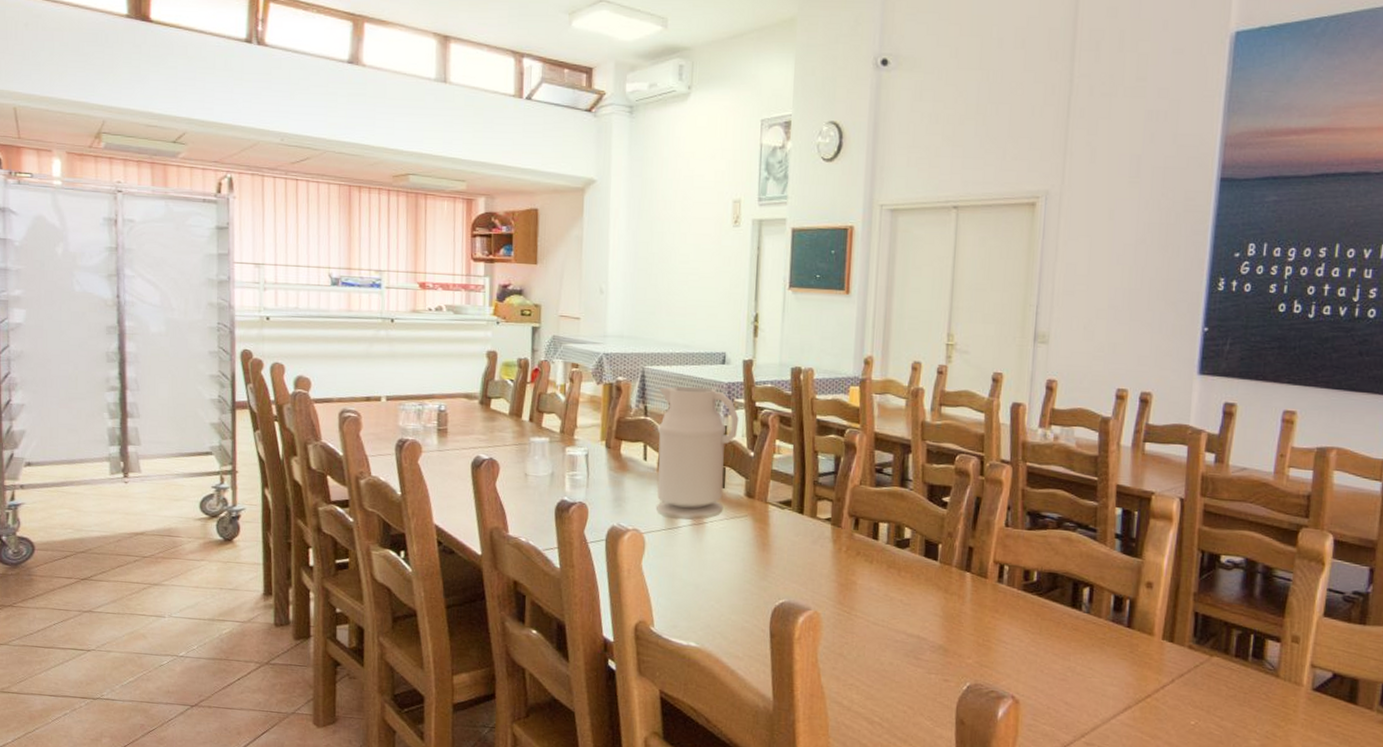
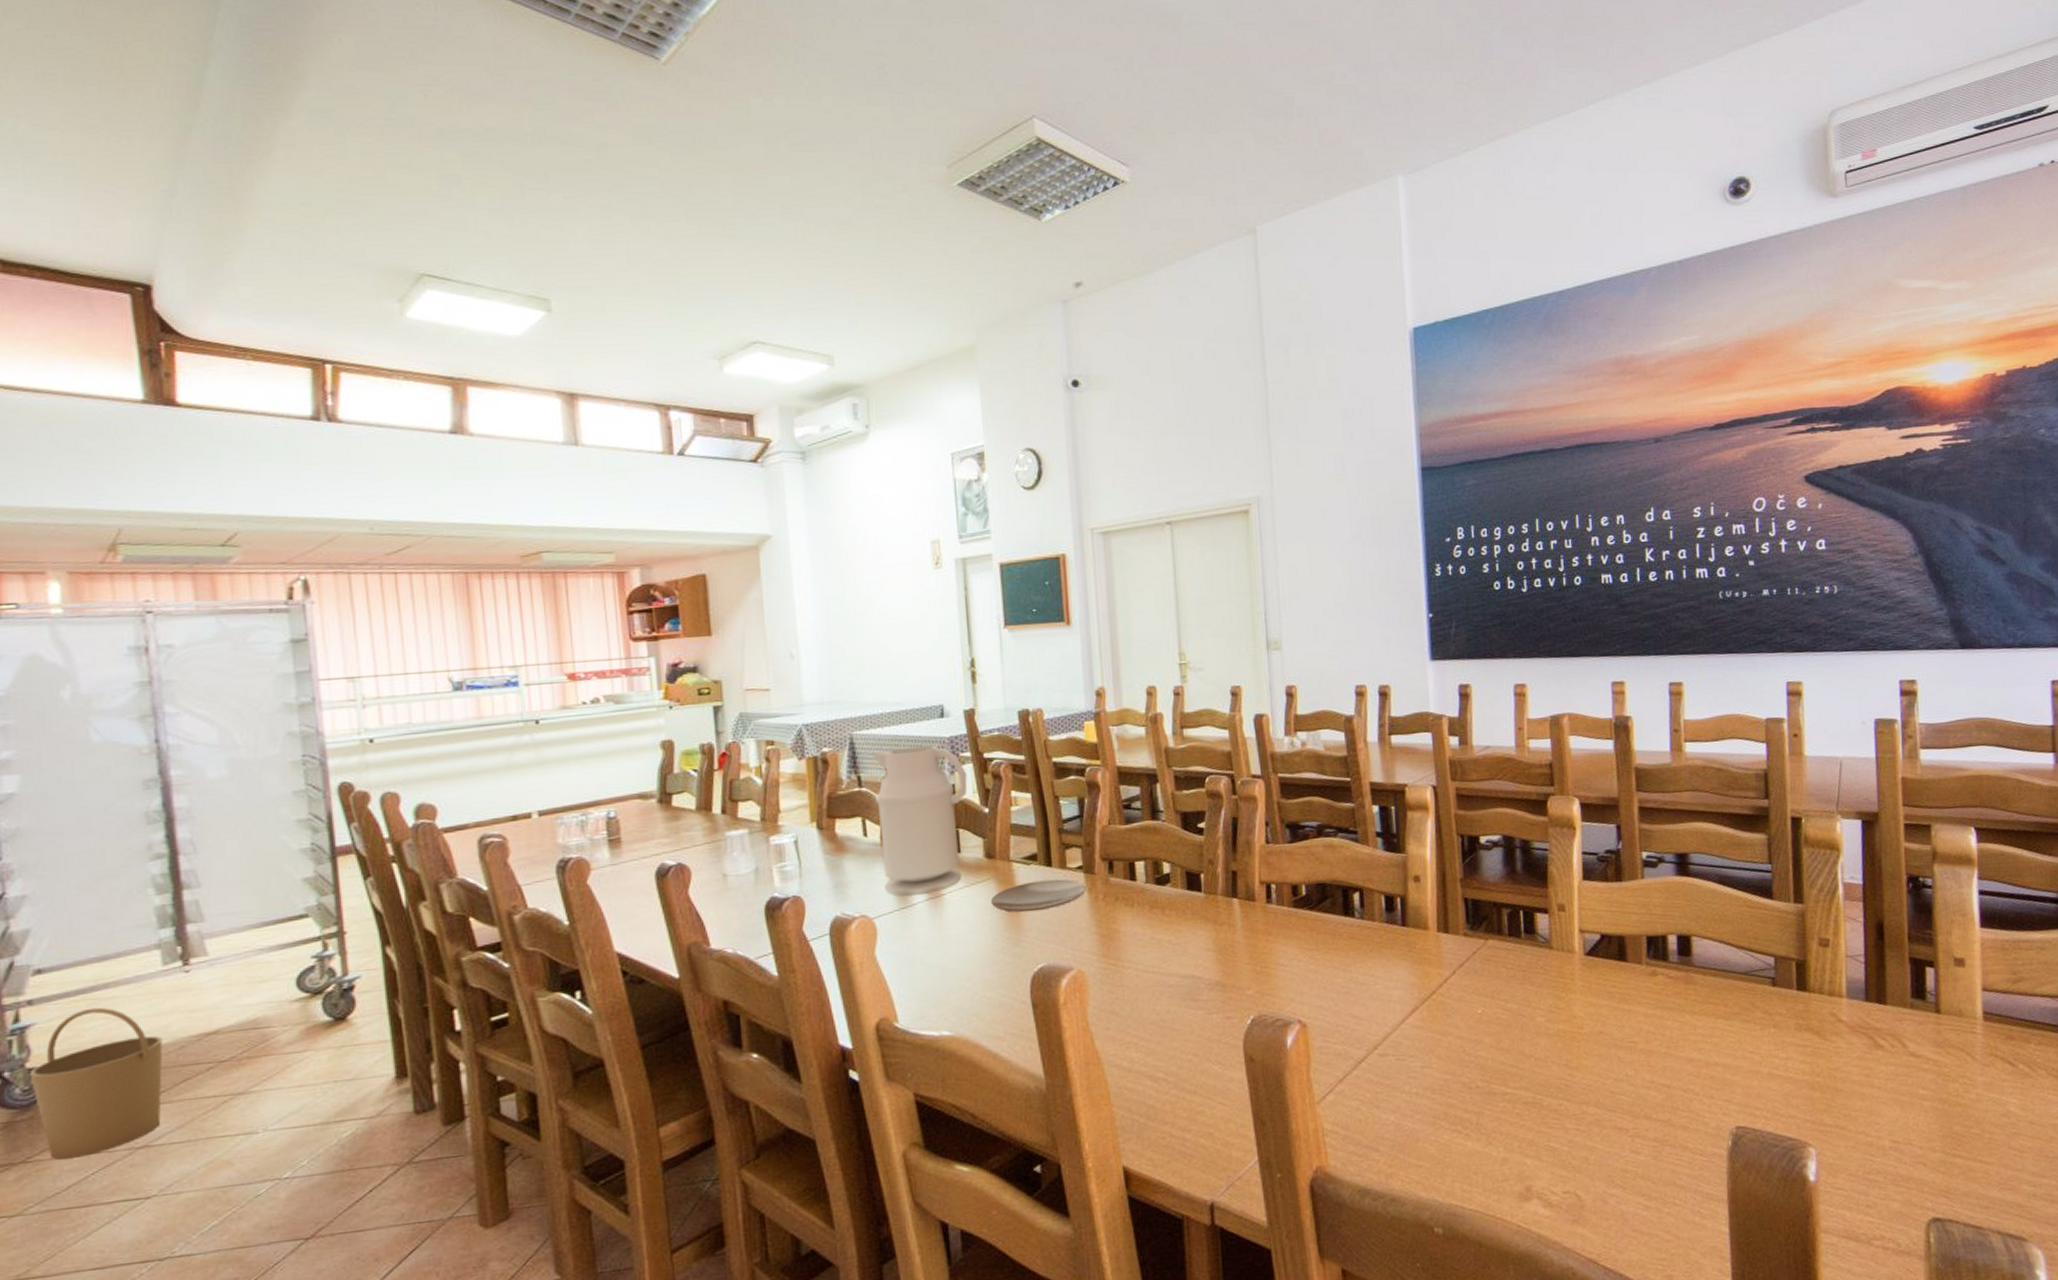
bucket: none [18,498,106,610] -> present [29,1007,163,1160]
plate: none [745,524,831,553] -> present [990,879,1086,913]

